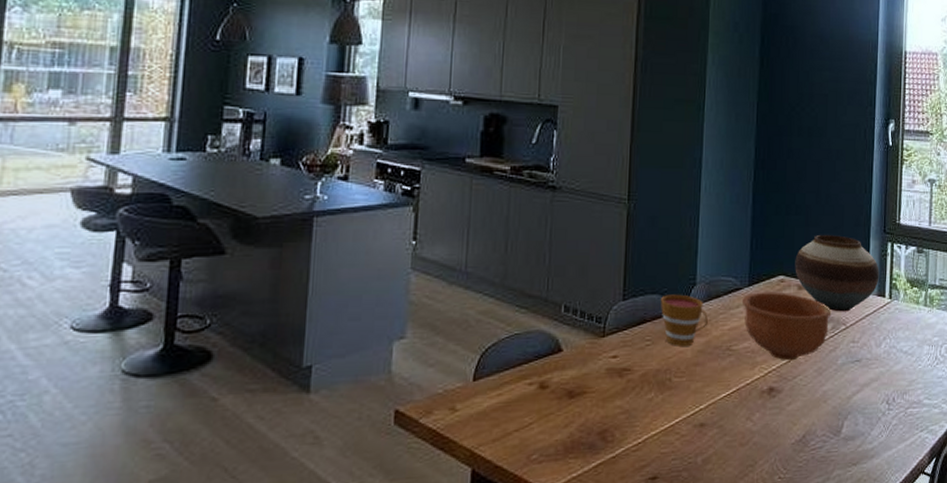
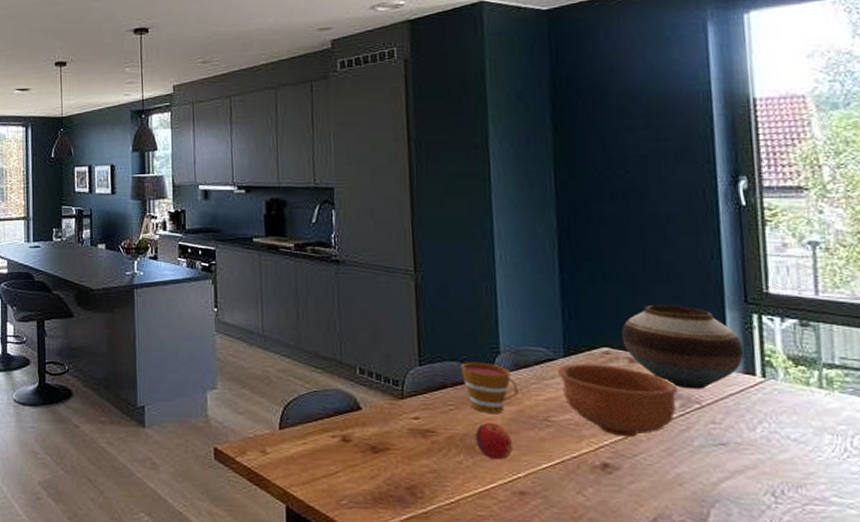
fruit: none [666,355,698,394] -> present [475,422,512,460]

